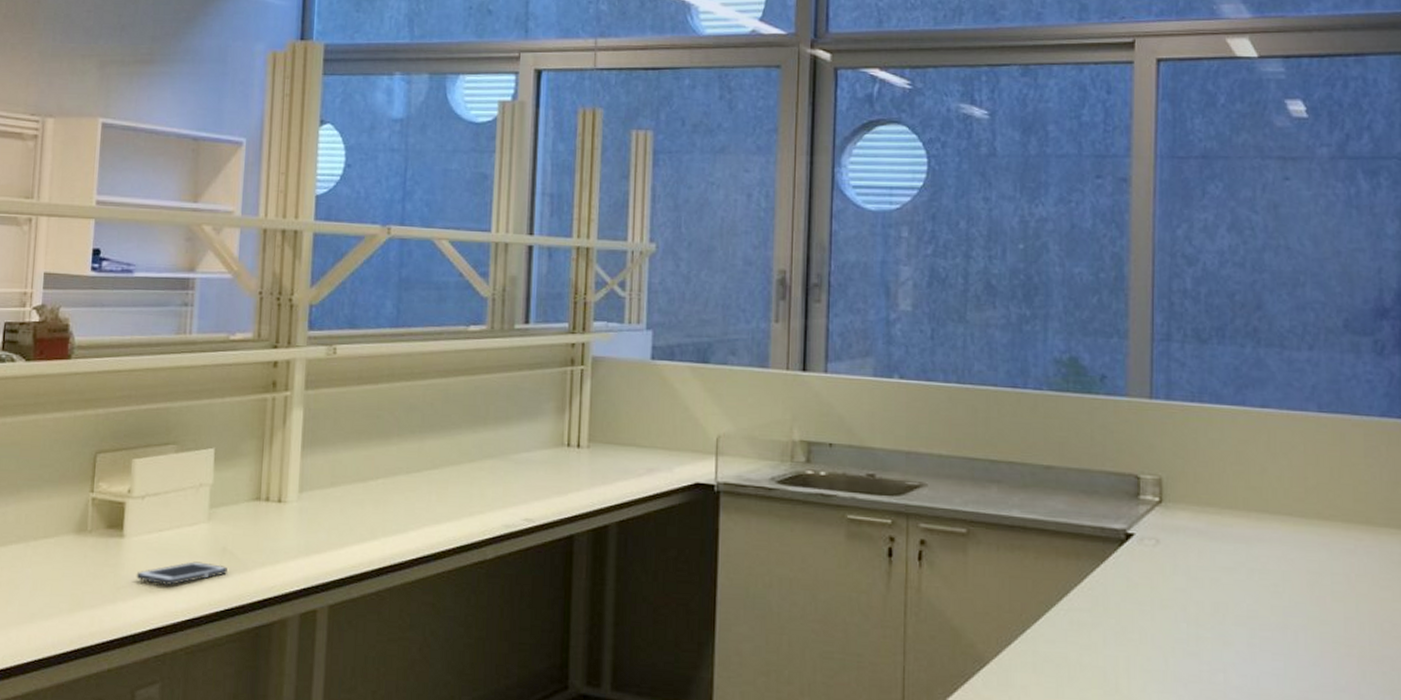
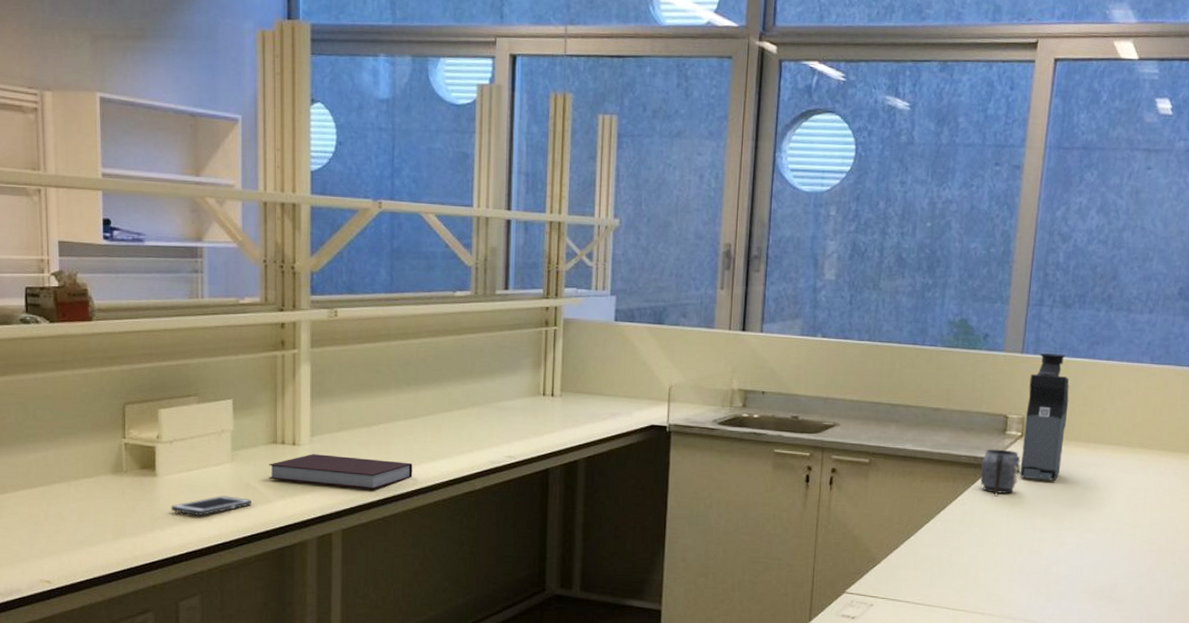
notebook: none [249,513,414,557] -> present [269,454,413,490]
mug: none [1110,517,1163,578] -> present [979,449,1021,496]
coffee maker: none [1162,399,1217,560] -> present [1020,353,1069,481]

